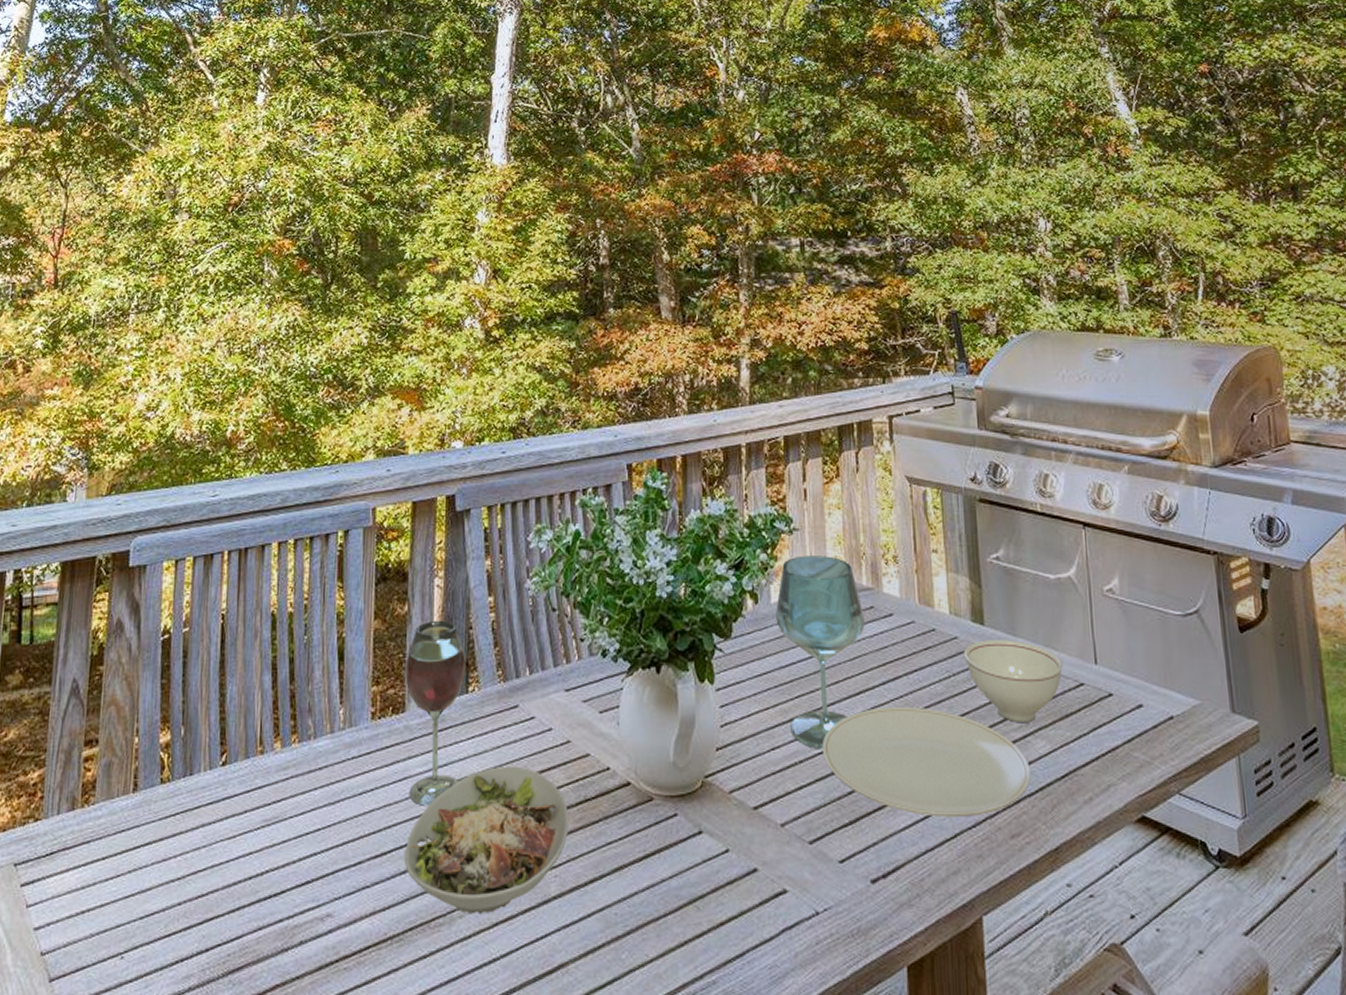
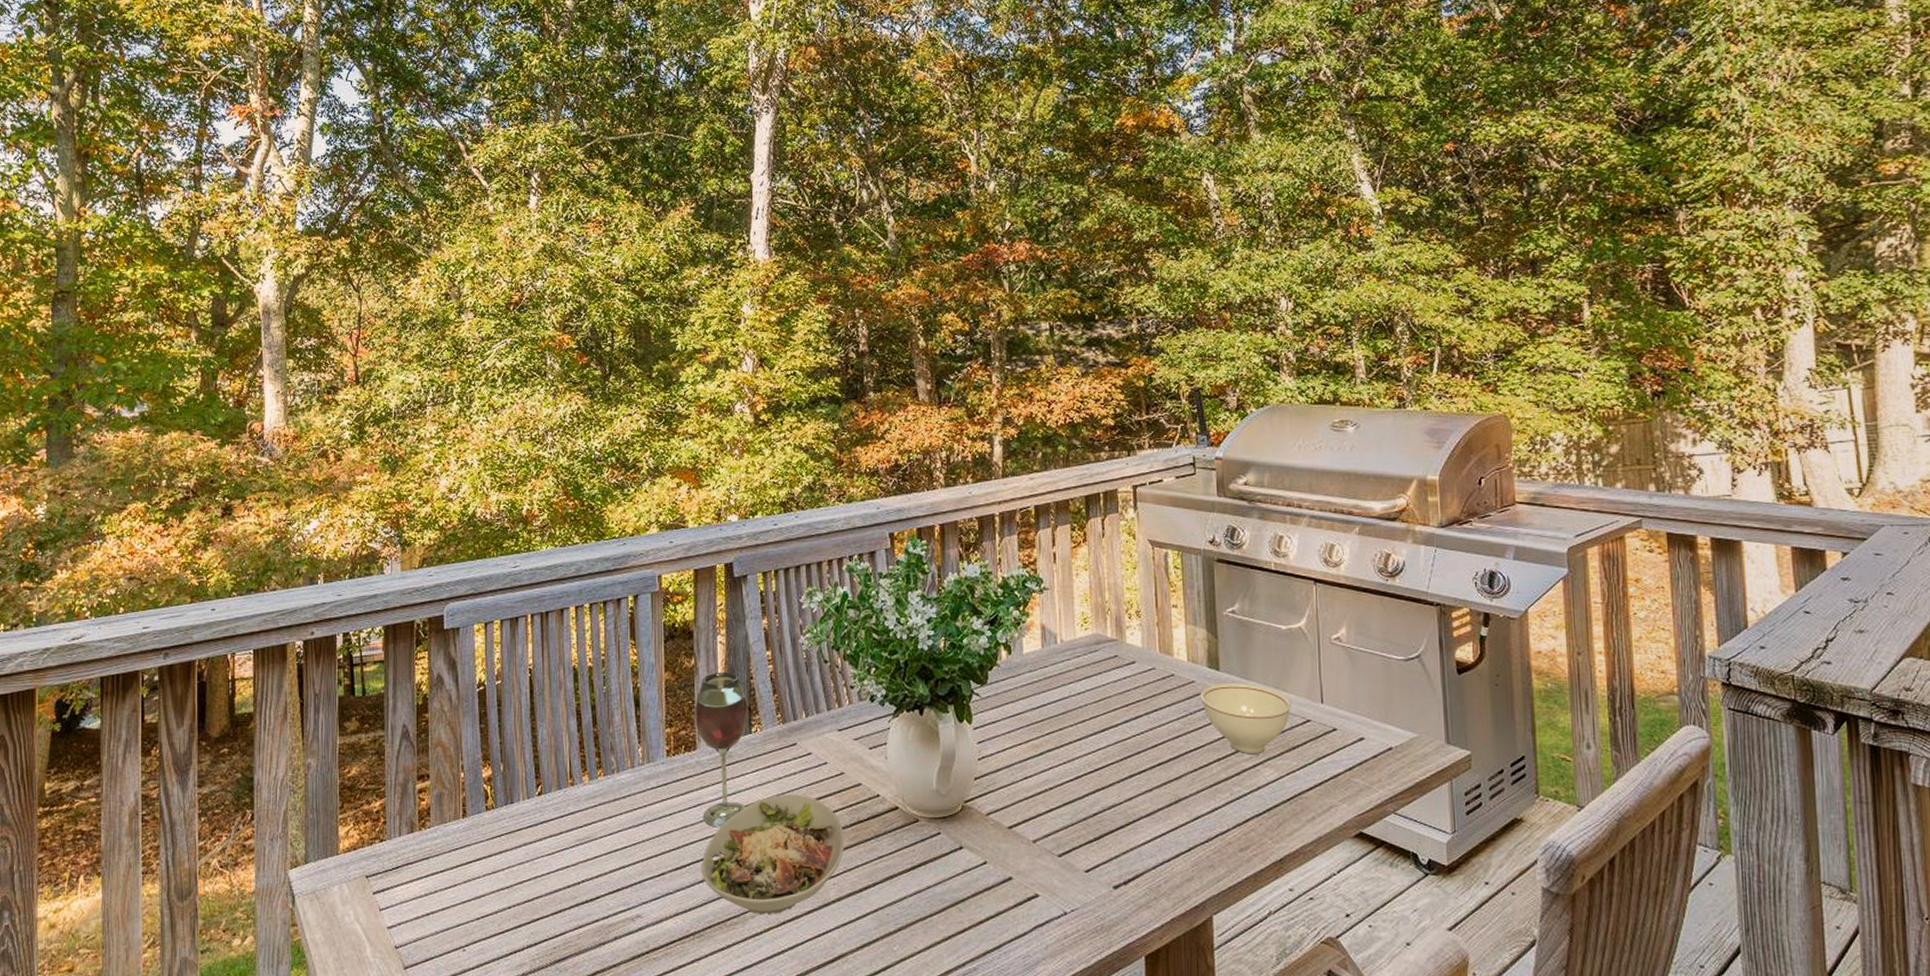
wine glass: present [776,555,865,749] -> none [1028,612,1109,778]
plate: present [821,706,1031,818] -> none [1069,741,1259,834]

